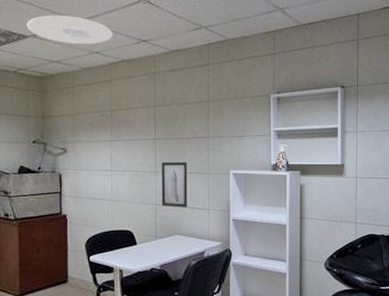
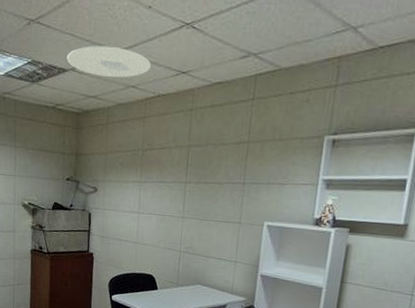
wall art: present [161,161,188,208] -> none [185,207,218,258]

